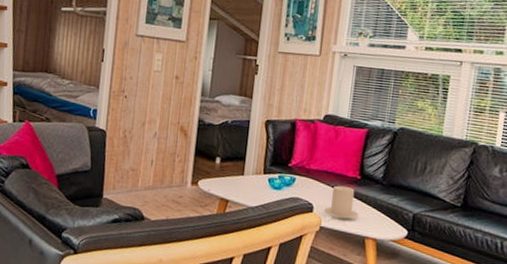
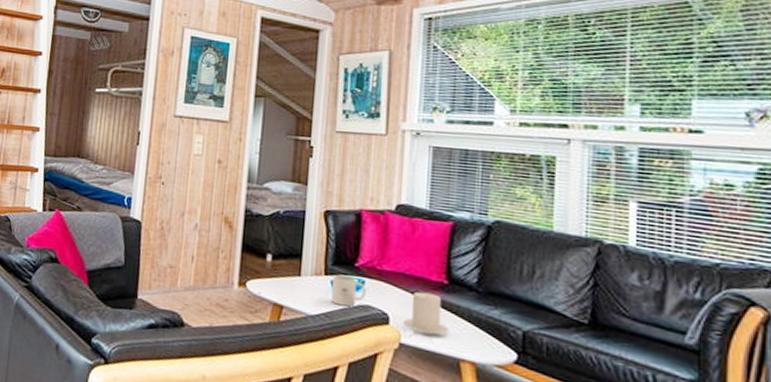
mug: none [268,173,297,199] -> present [330,274,366,307]

